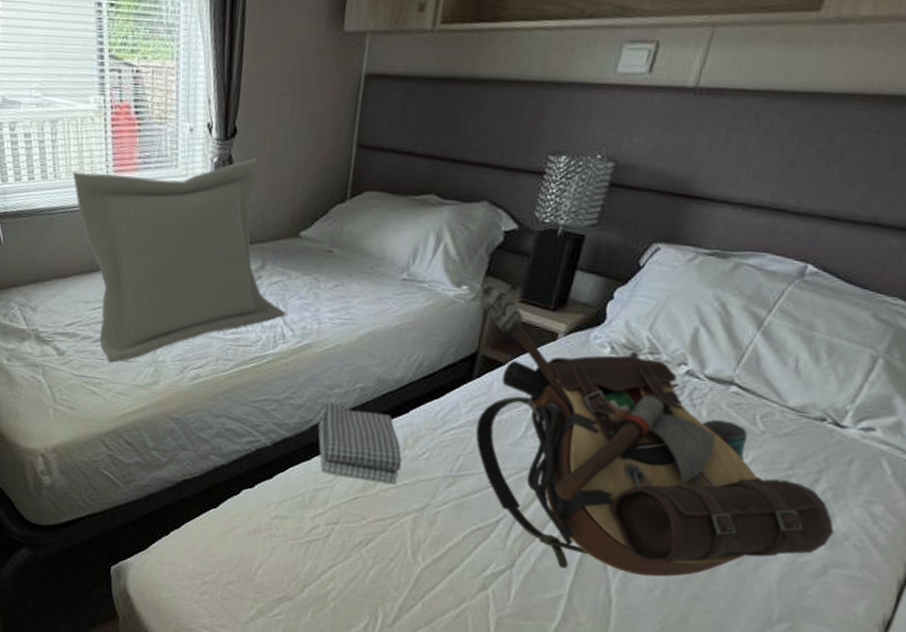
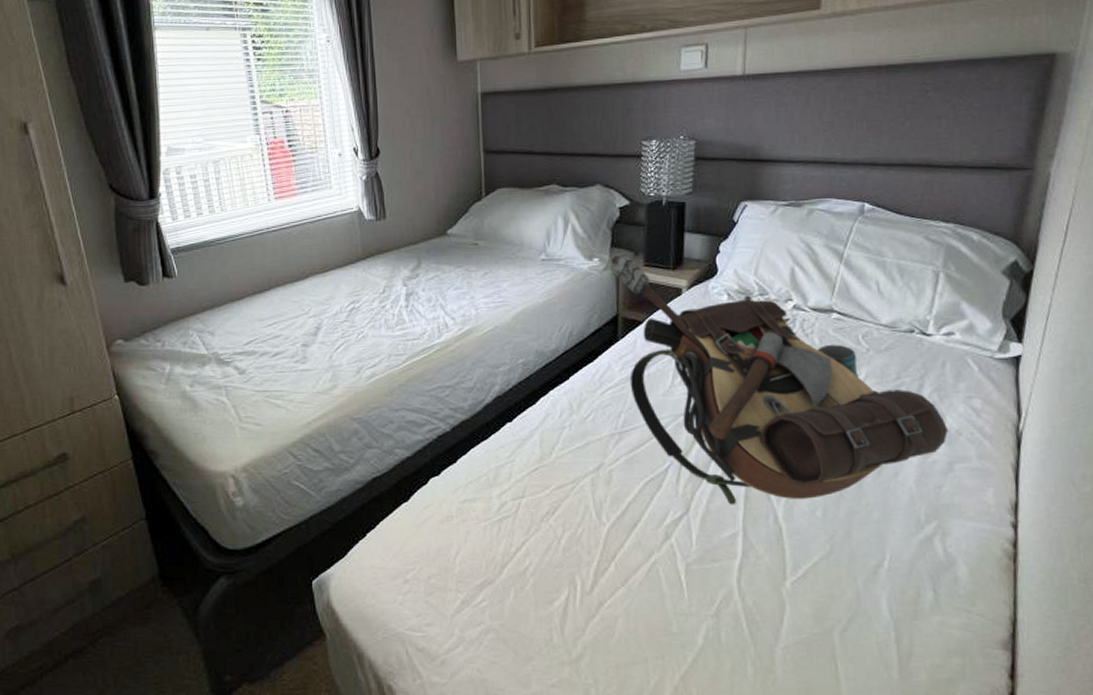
cushion: present [73,157,286,363] -> none [238,171,446,374]
towel: present [318,401,402,485] -> none [490,379,572,451]

